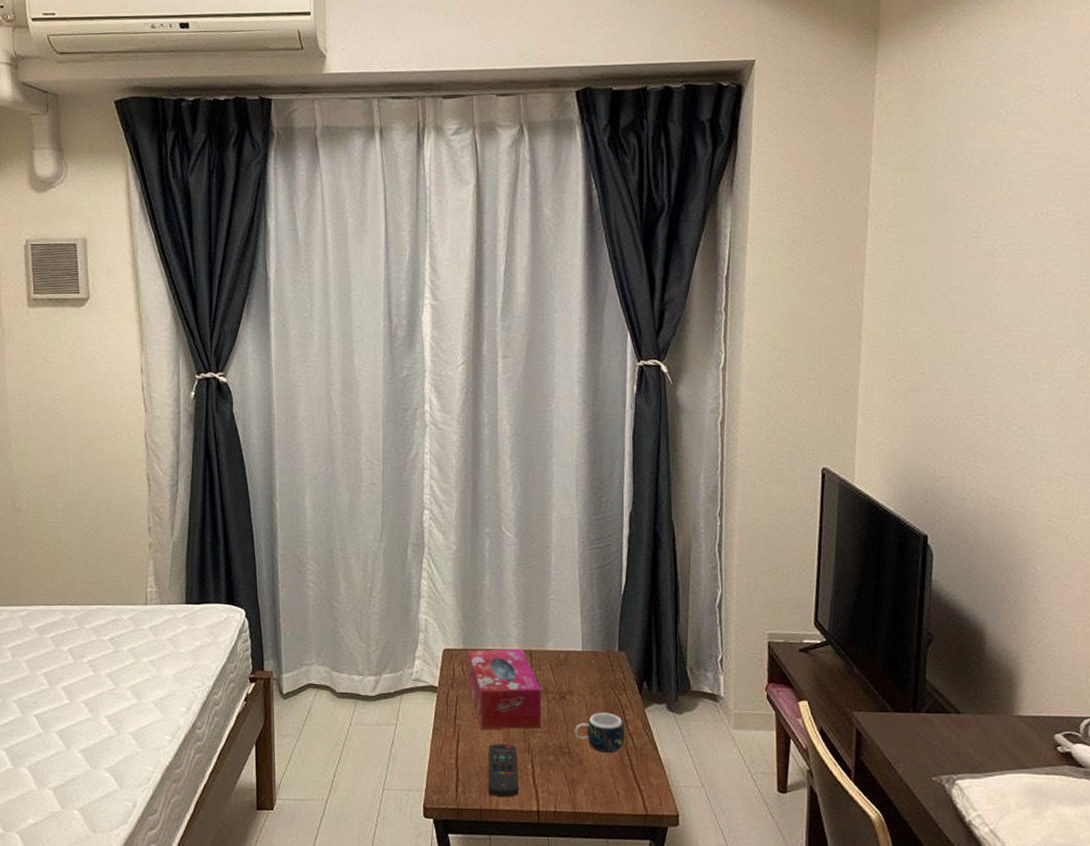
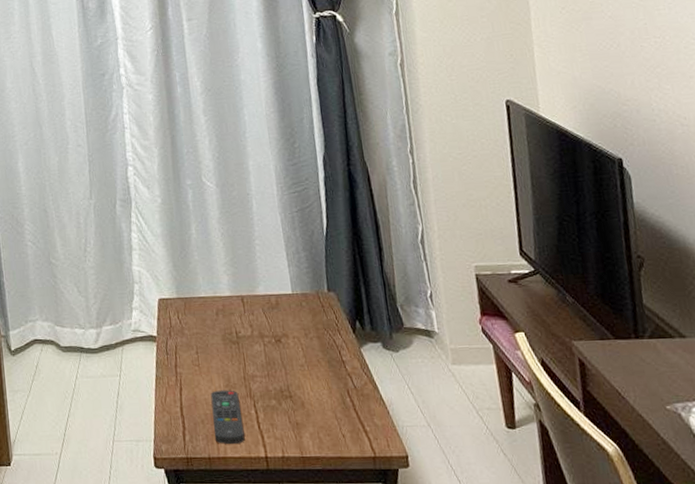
tissue box: present [467,649,542,729] -> none [181,295,260,376]
mug: present [574,713,625,754] -> none [293,354,344,396]

